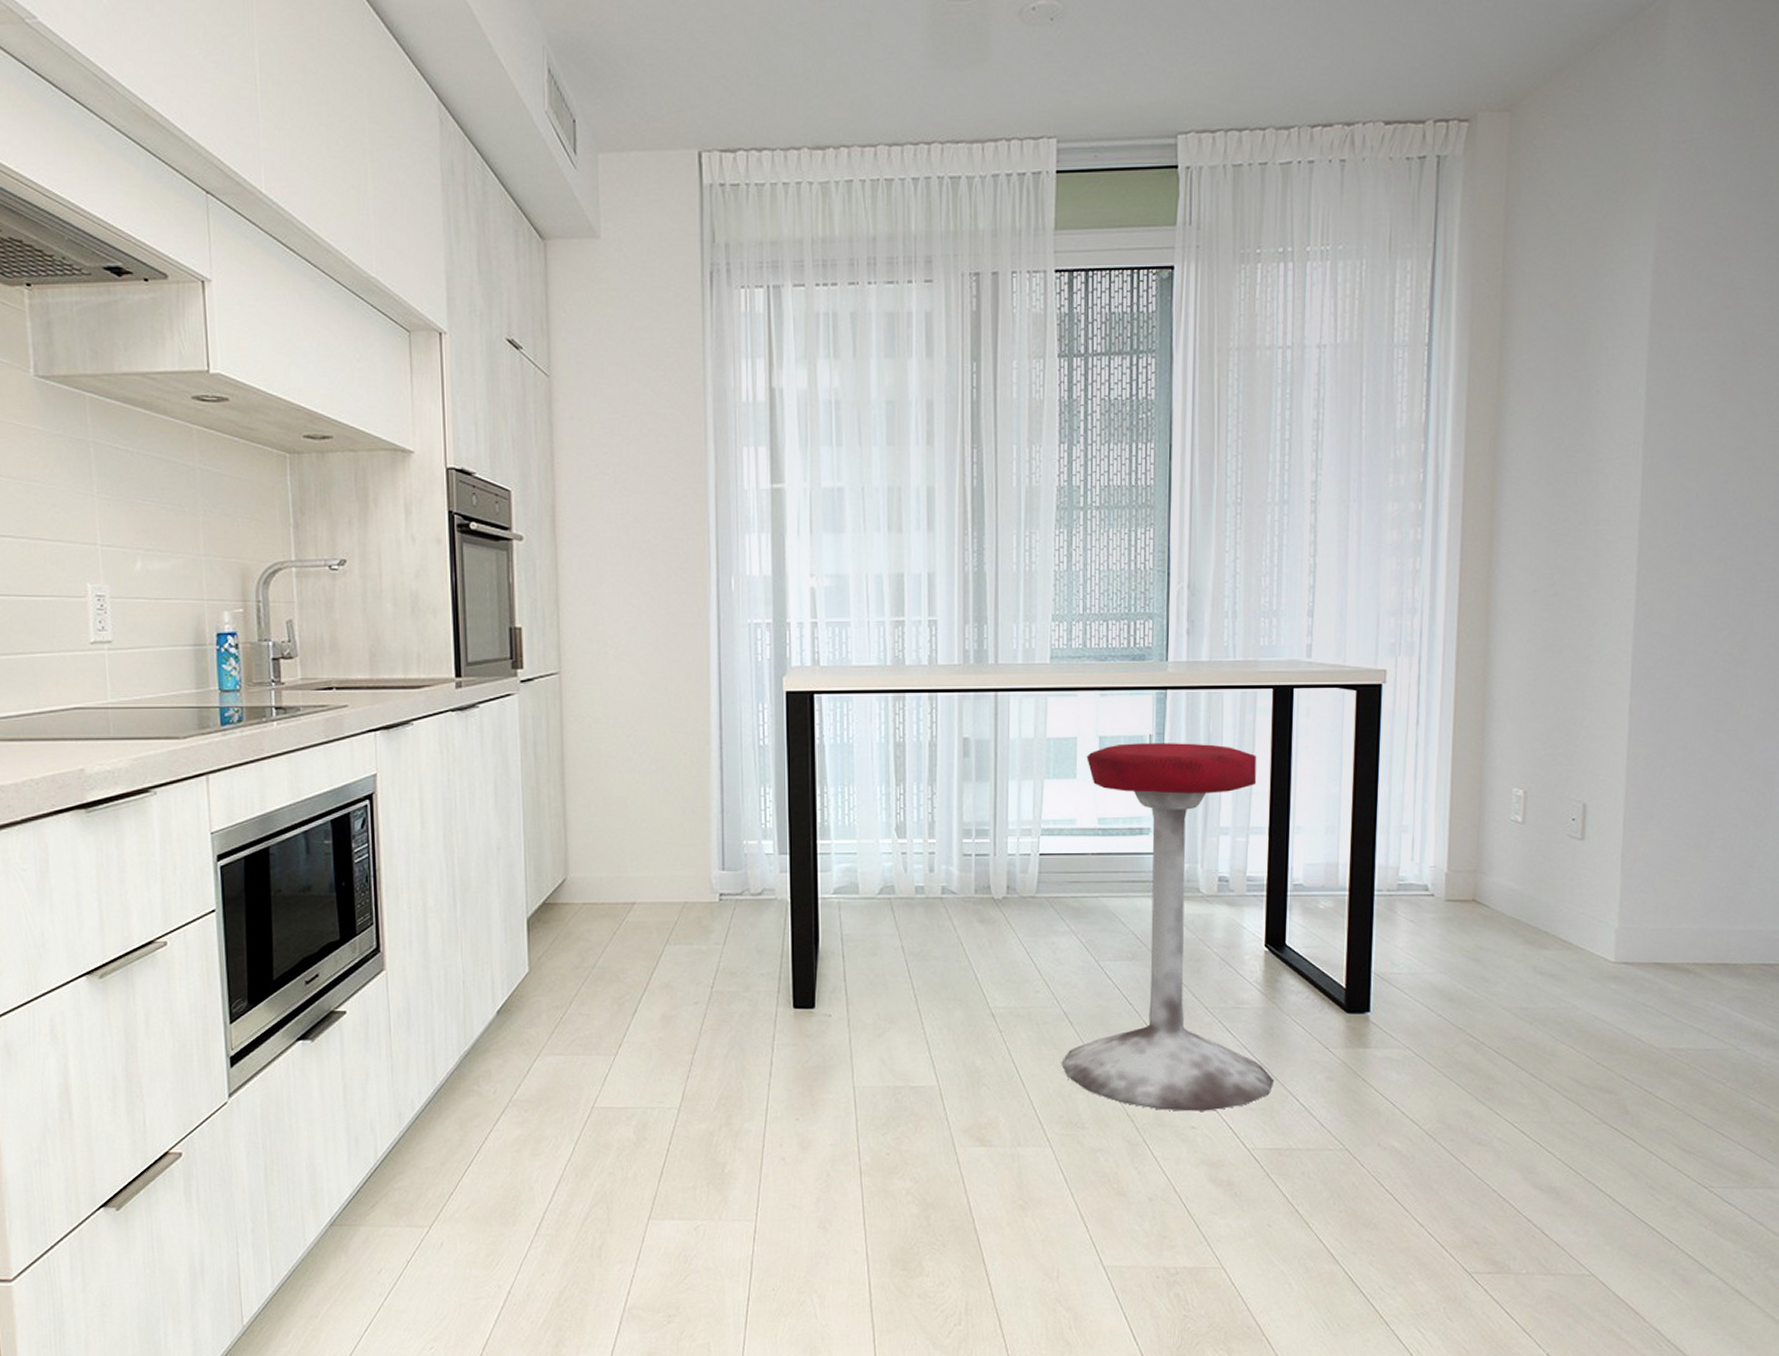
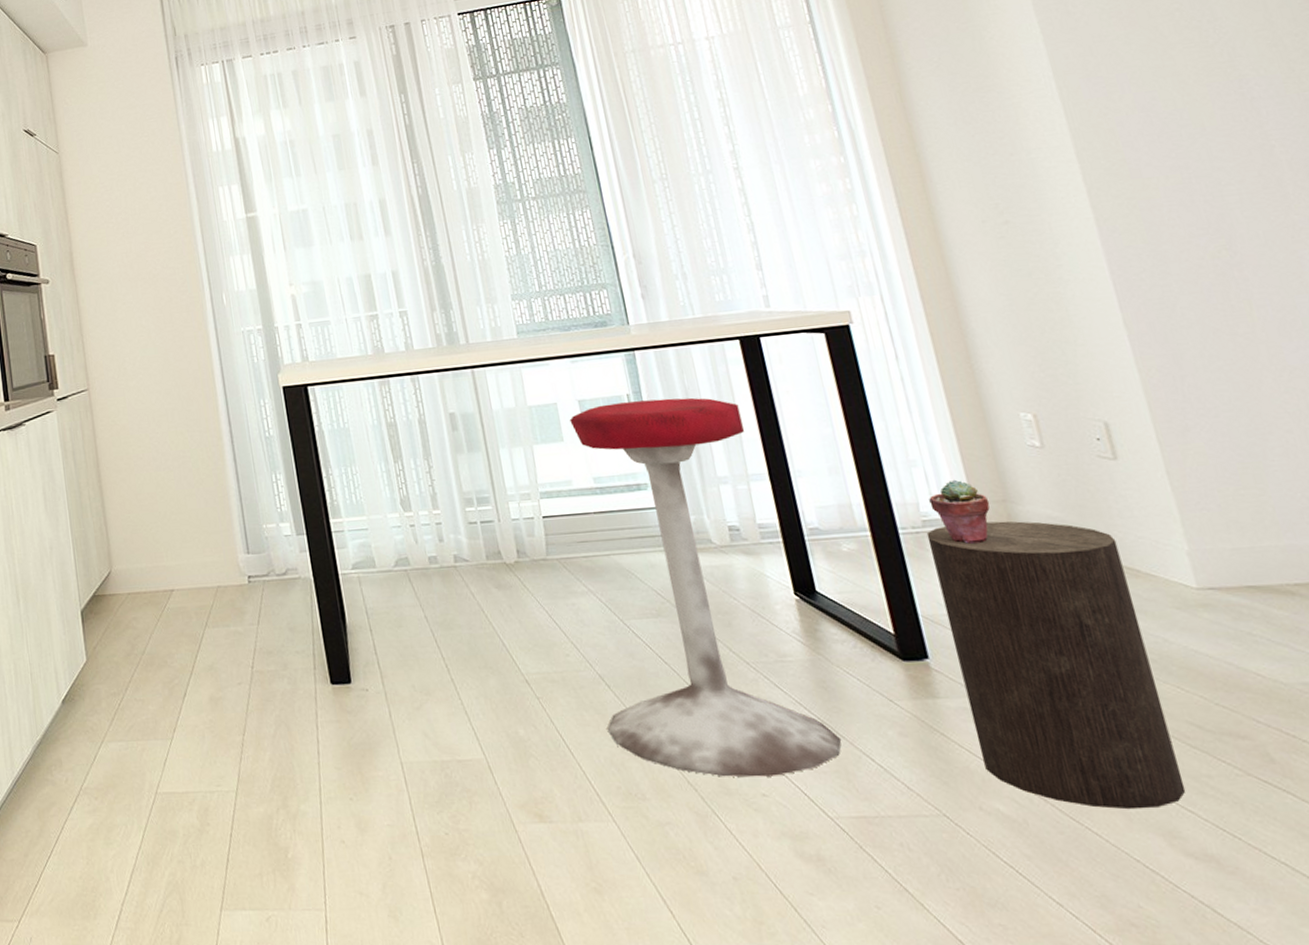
stool: none [1392,890,1560,1149] -> present [926,521,1186,810]
potted succulent: none [1409,847,1463,909] -> present [929,479,990,544]

